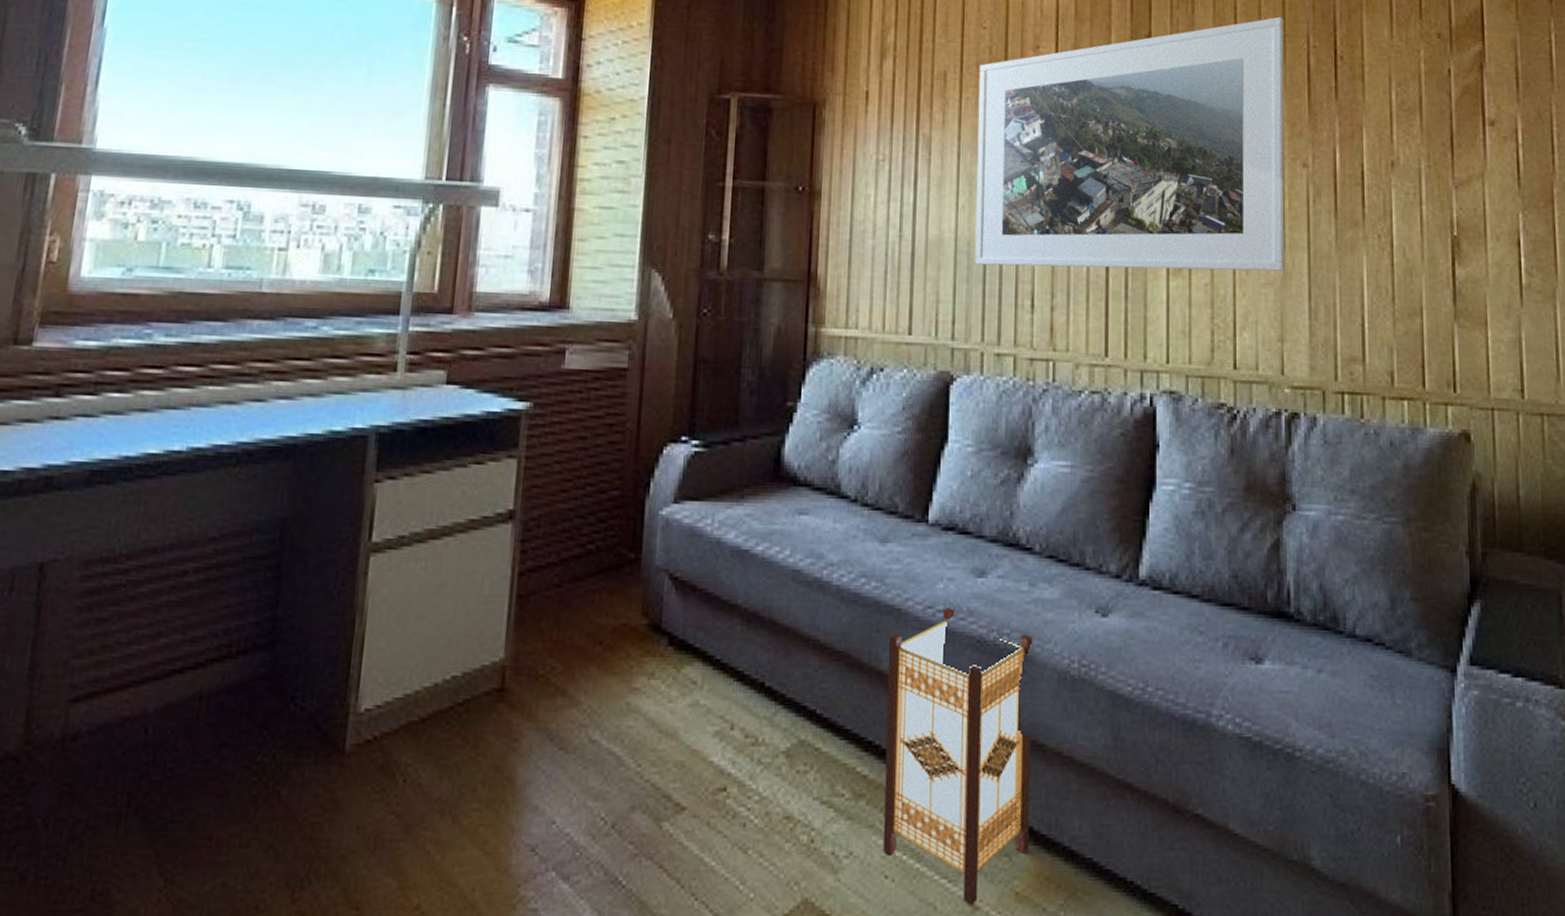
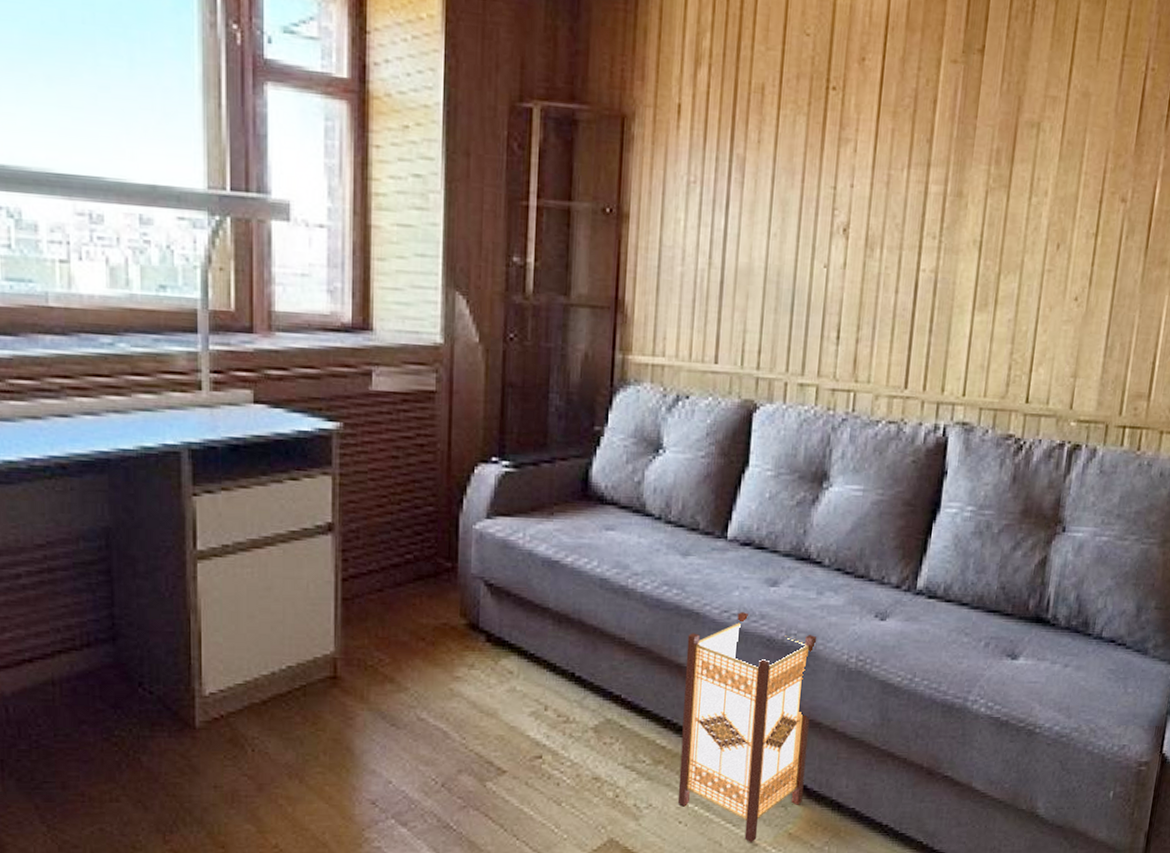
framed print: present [975,16,1285,271] -> none [784,33,1126,309]

